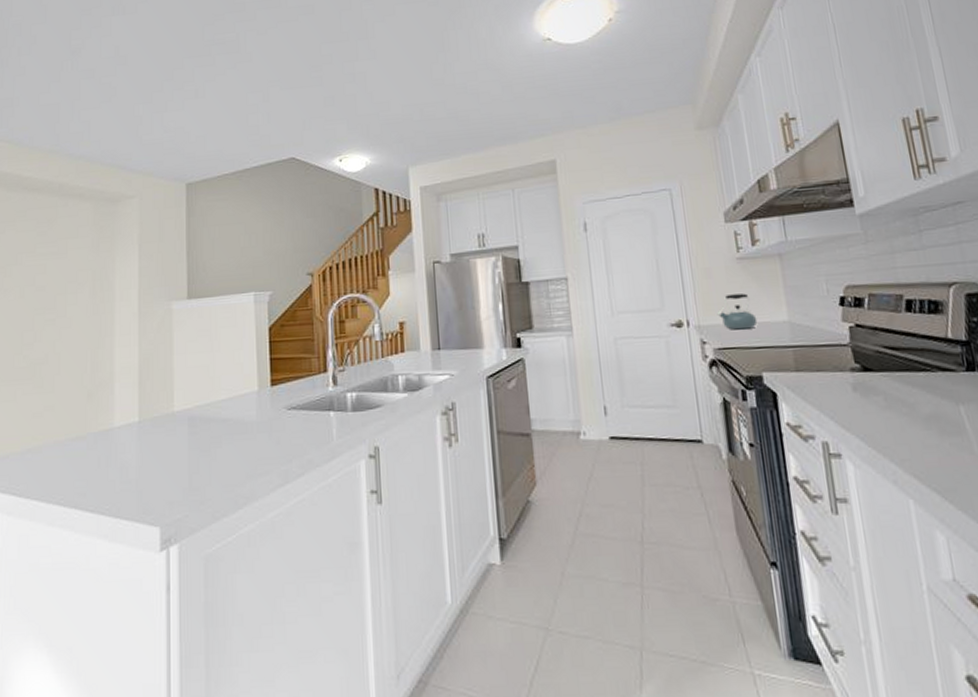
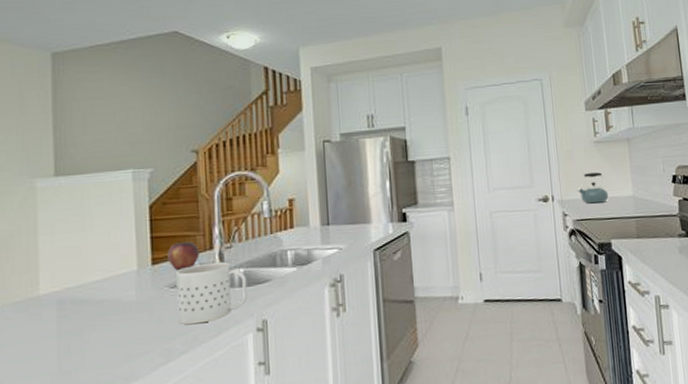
fruit: none [285,363,314,393] -> present [167,241,199,271]
mug: none [292,385,360,448] -> present [175,262,248,325]

